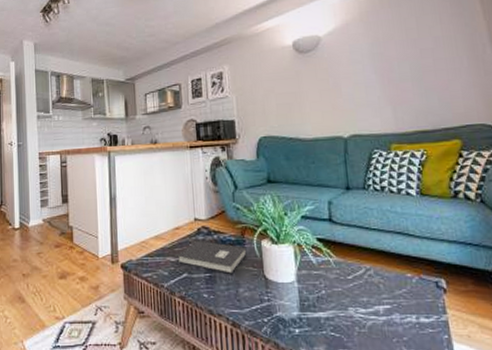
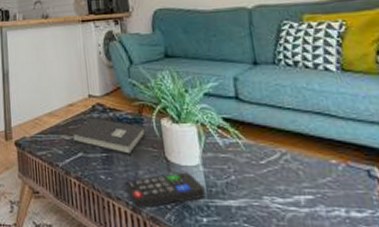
remote control: none [226,288,299,323] -> present [124,172,206,209]

